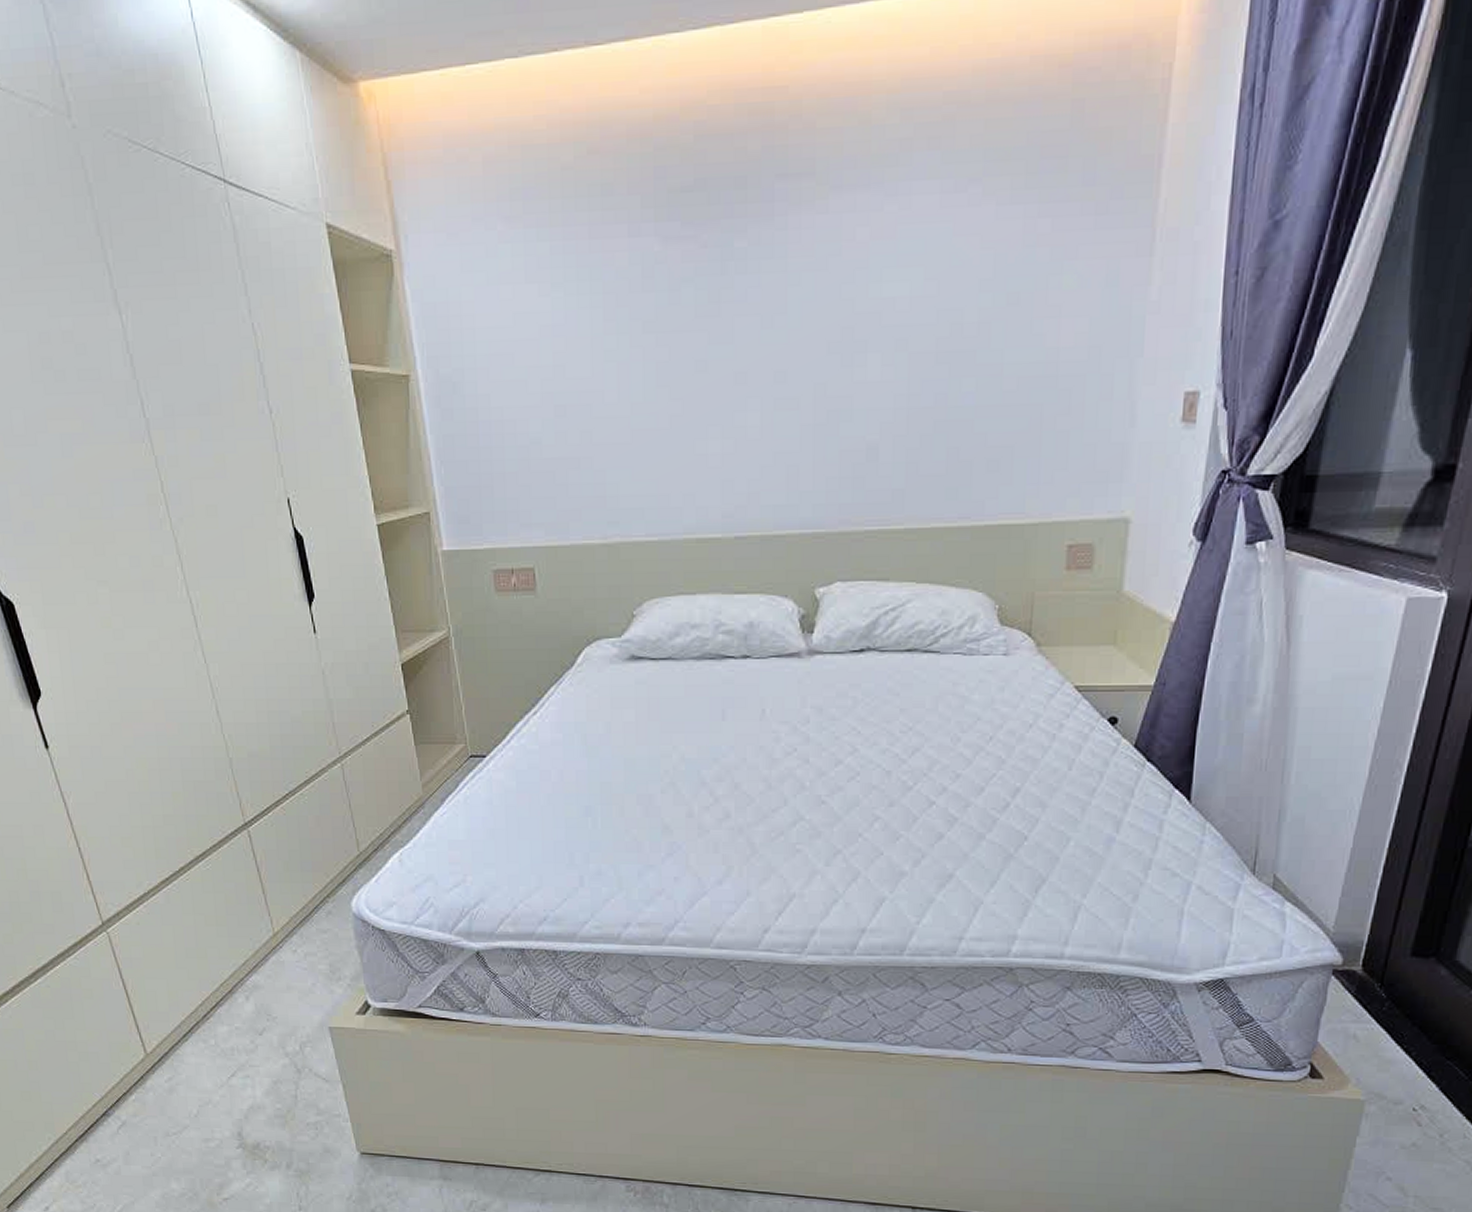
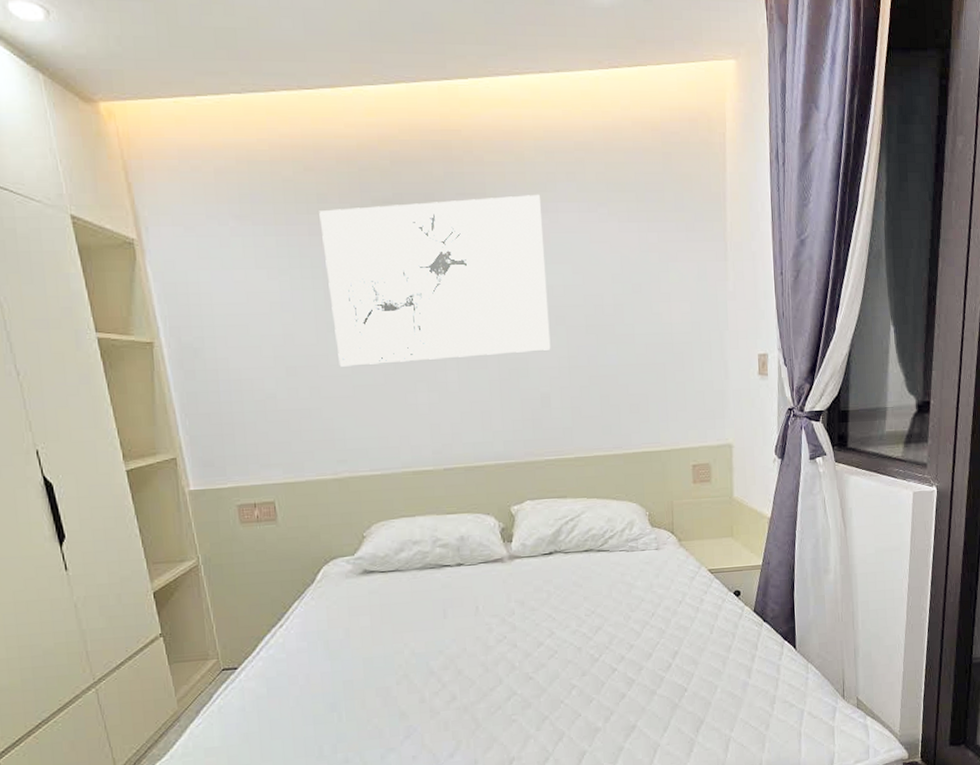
wall art: none [603,171,888,406] -> present [319,195,551,367]

